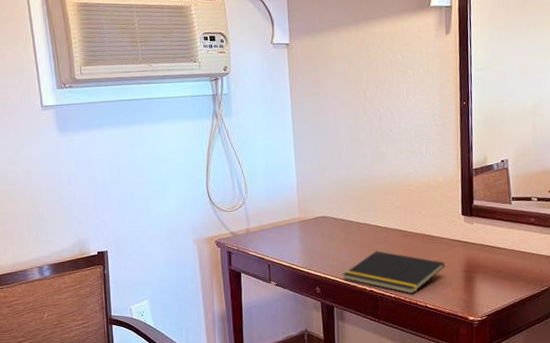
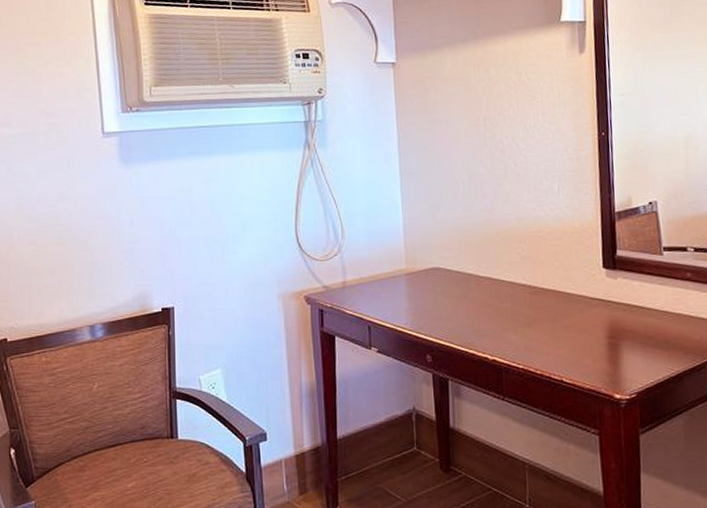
notepad: present [342,251,446,294] -> none [459,311,585,365]

